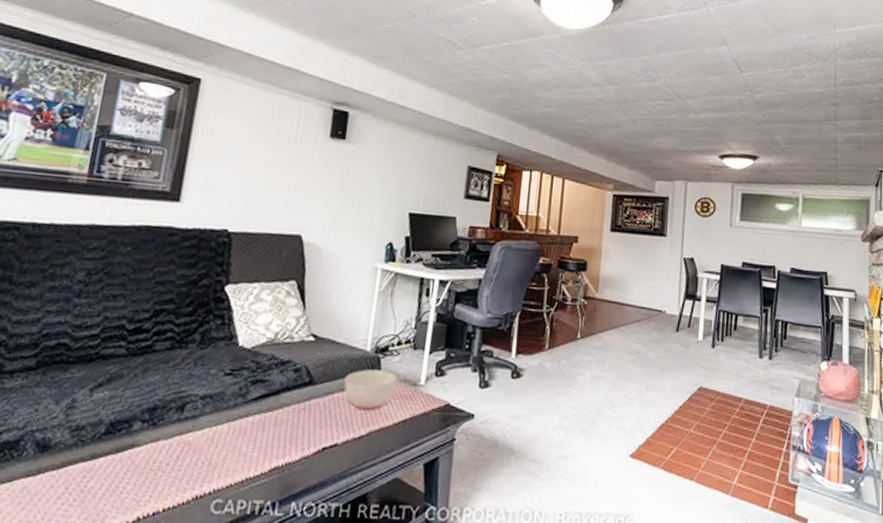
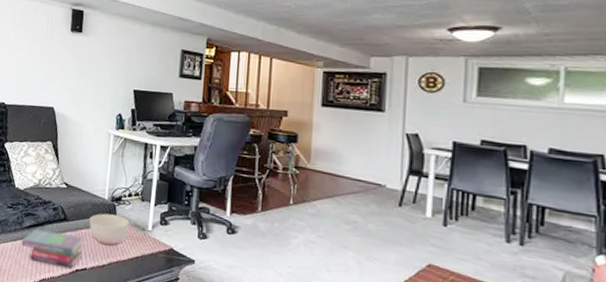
books: none [243,399,335,449] -> present [21,228,83,270]

